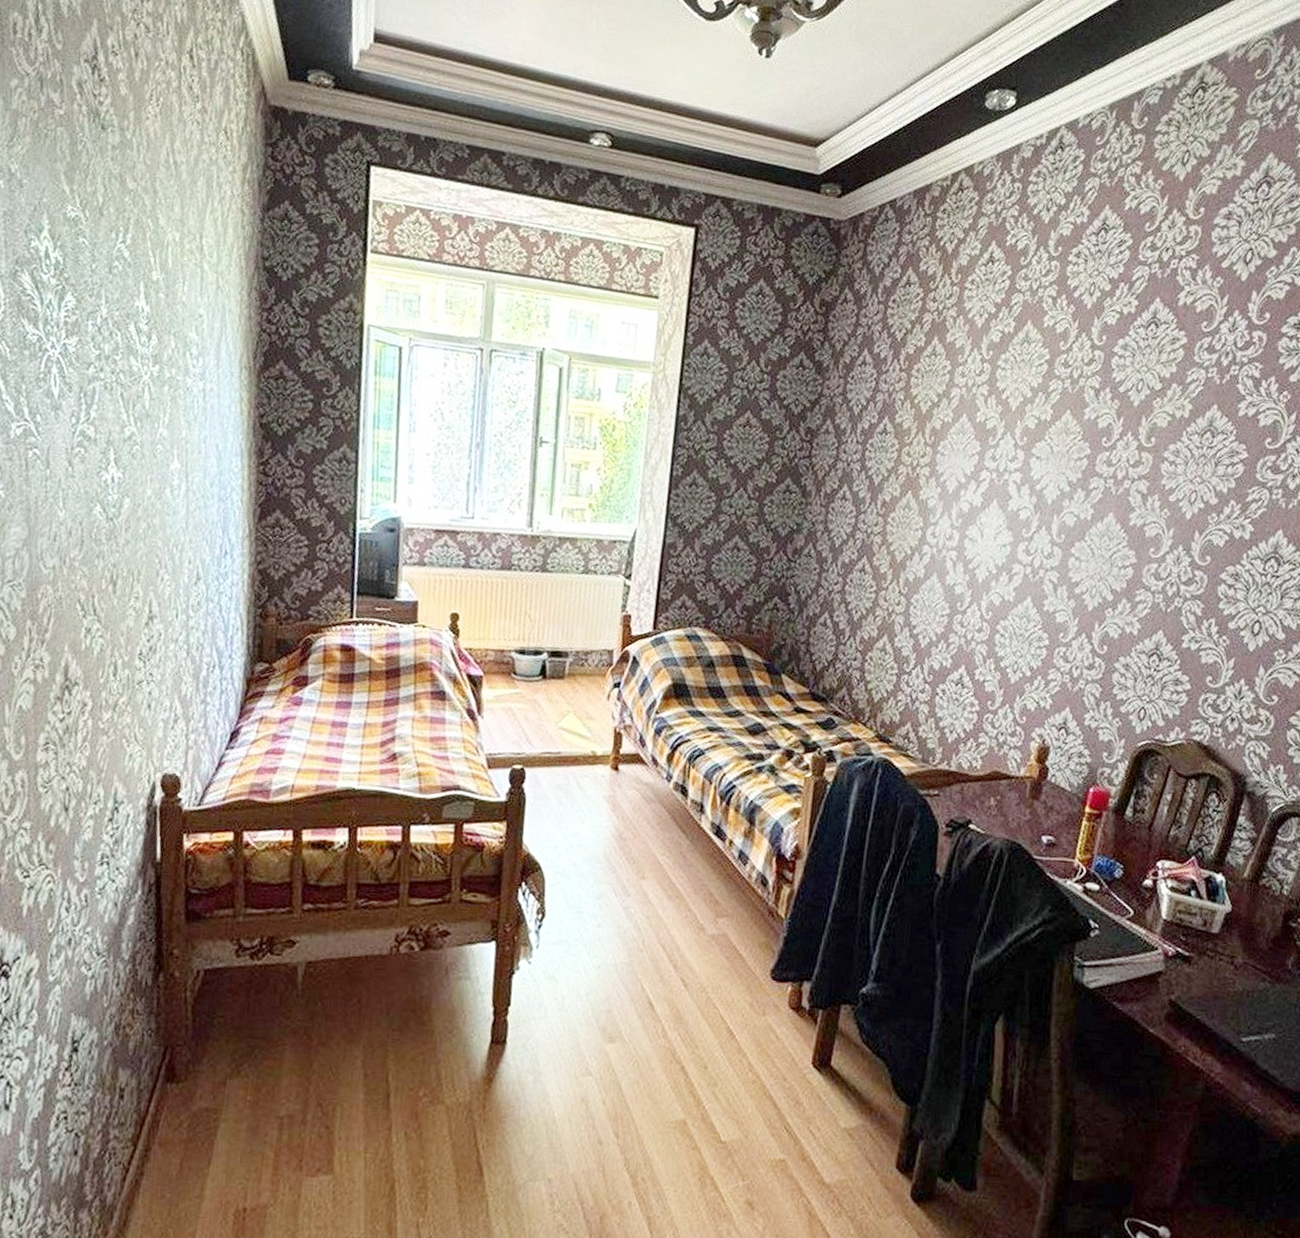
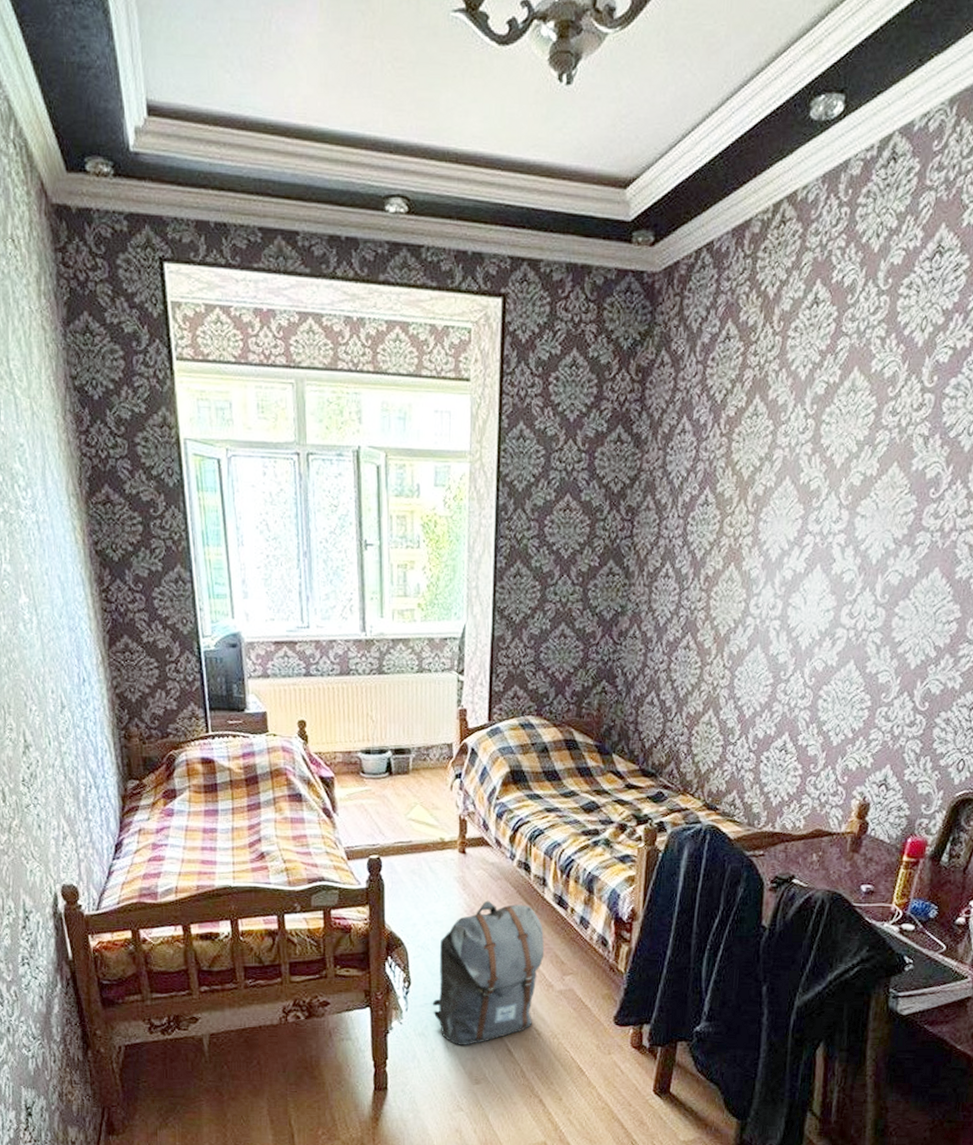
backpack: none [567,824,698,994] -> present [432,900,545,1045]

